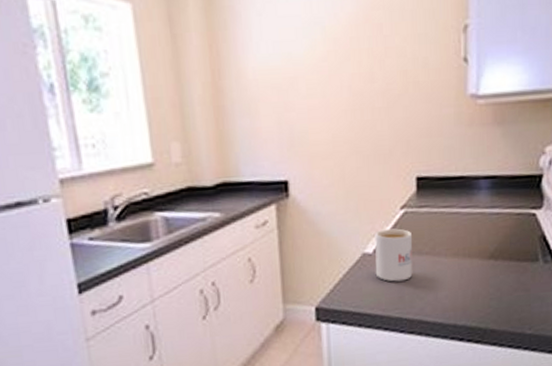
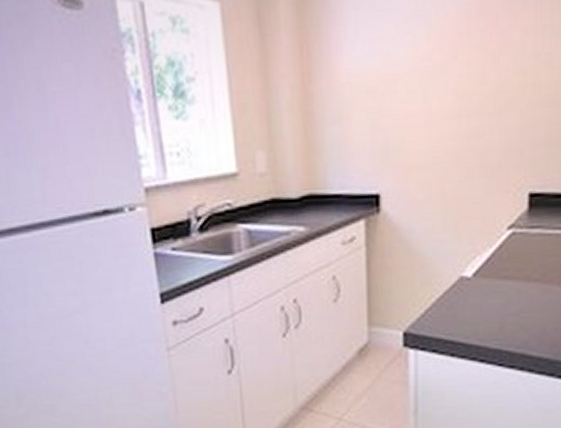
mug: present [375,228,413,282] -> none [473,251,520,310]

